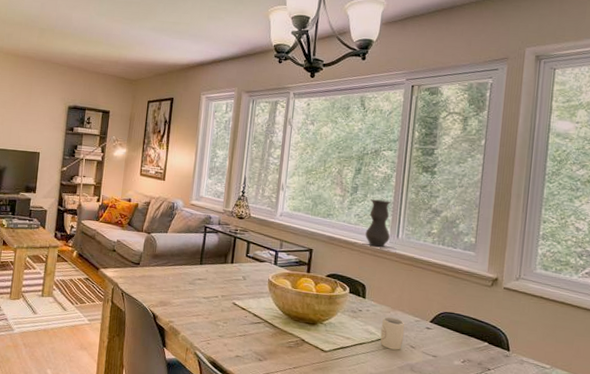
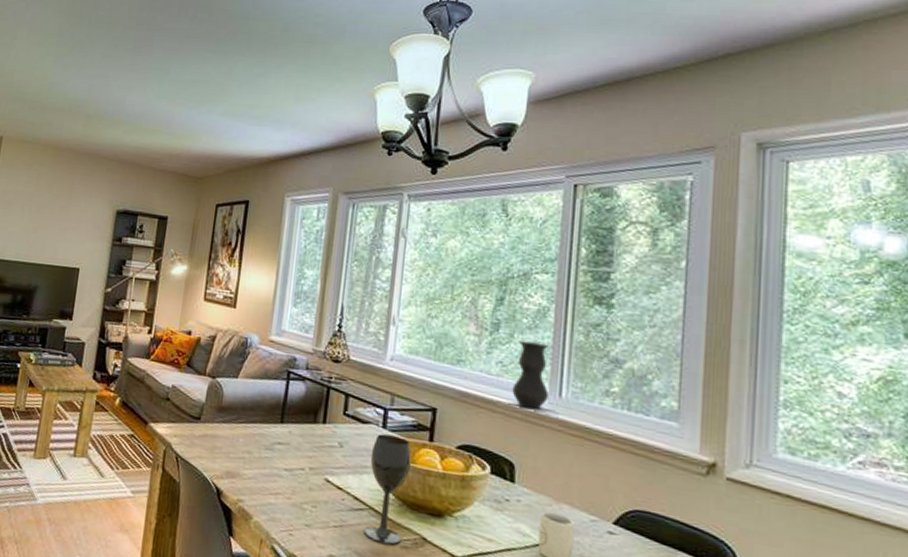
wine glass: none [260,269,295,346] -> present [363,434,412,545]

